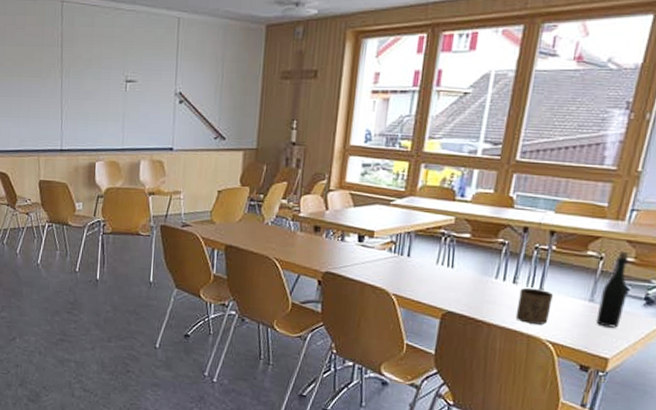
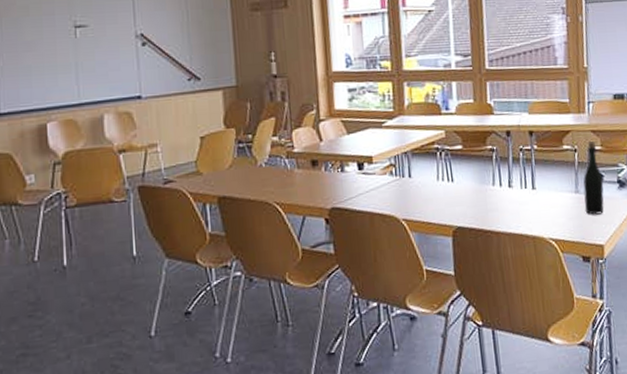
cup: present [515,287,553,325] -> none [516,189,547,225]

